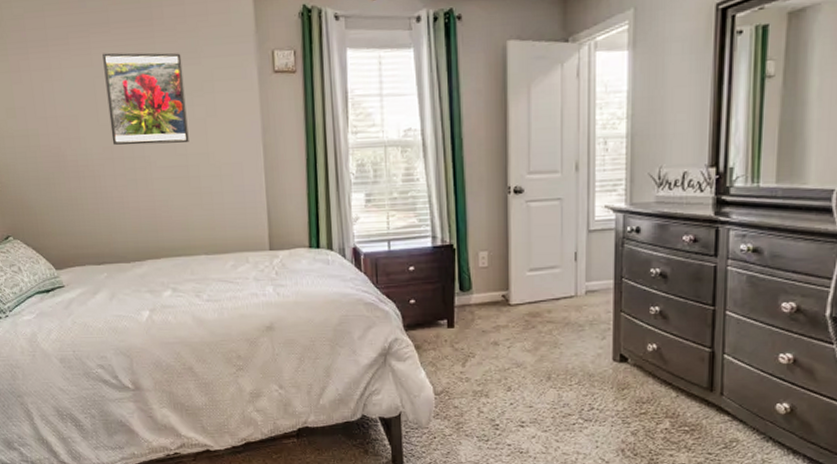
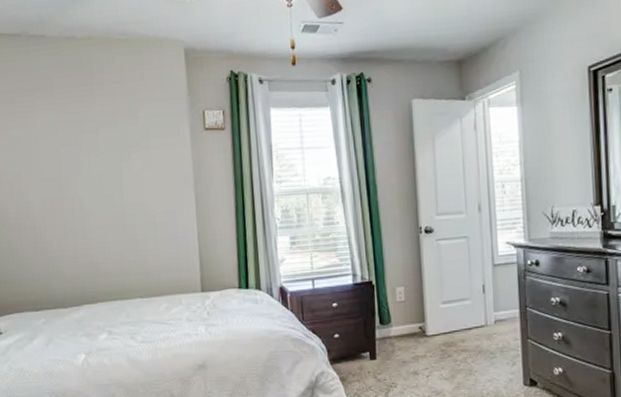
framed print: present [102,52,189,145] -> none [46,114,126,198]

